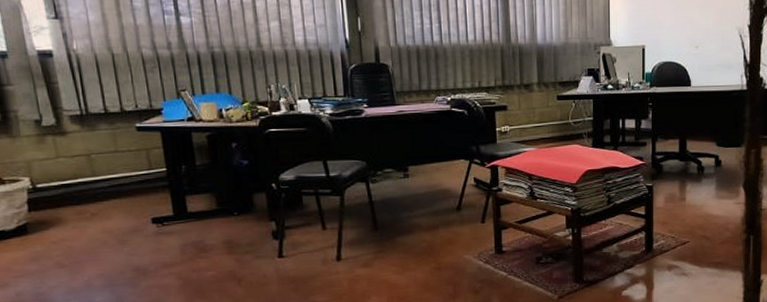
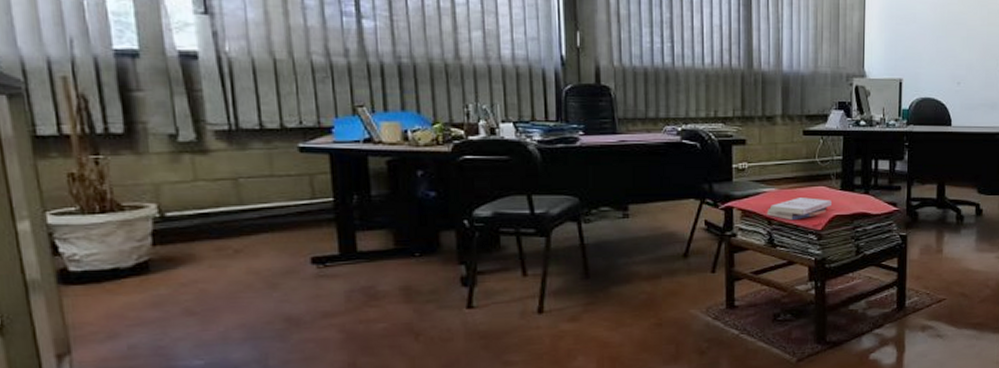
books: none [527,155,584,176] -> present [766,197,831,221]

